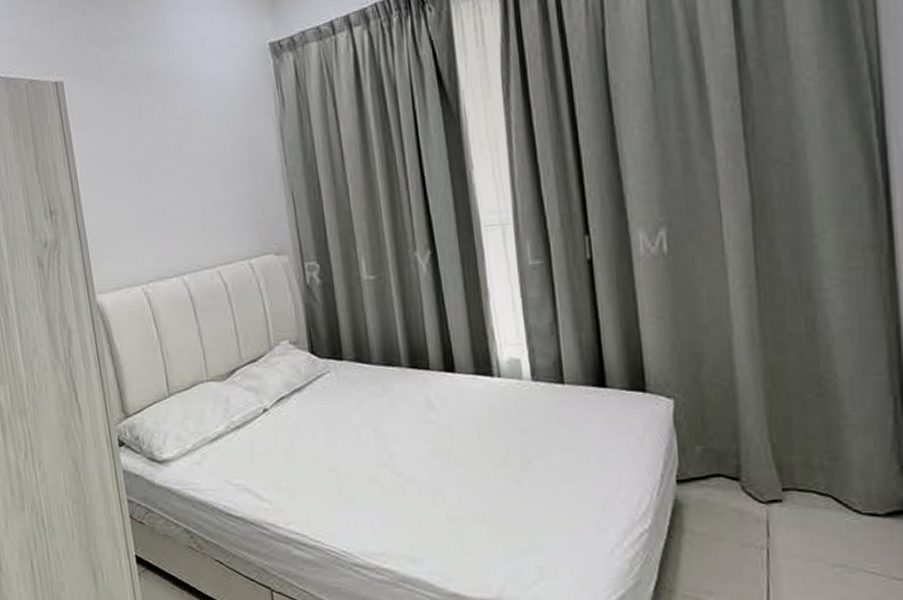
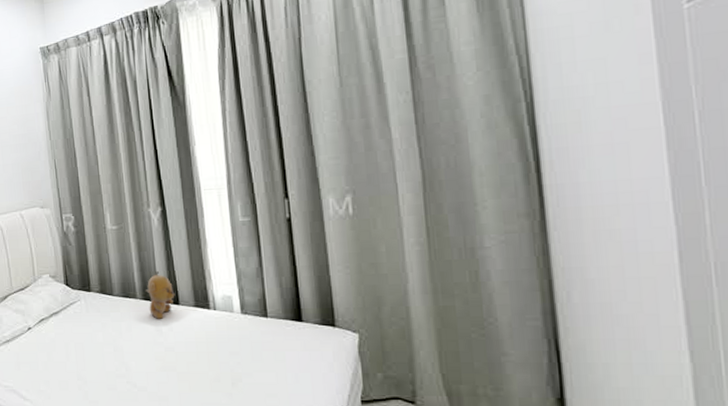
stuffed bear: none [412,331,450,392] -> present [145,271,175,319]

